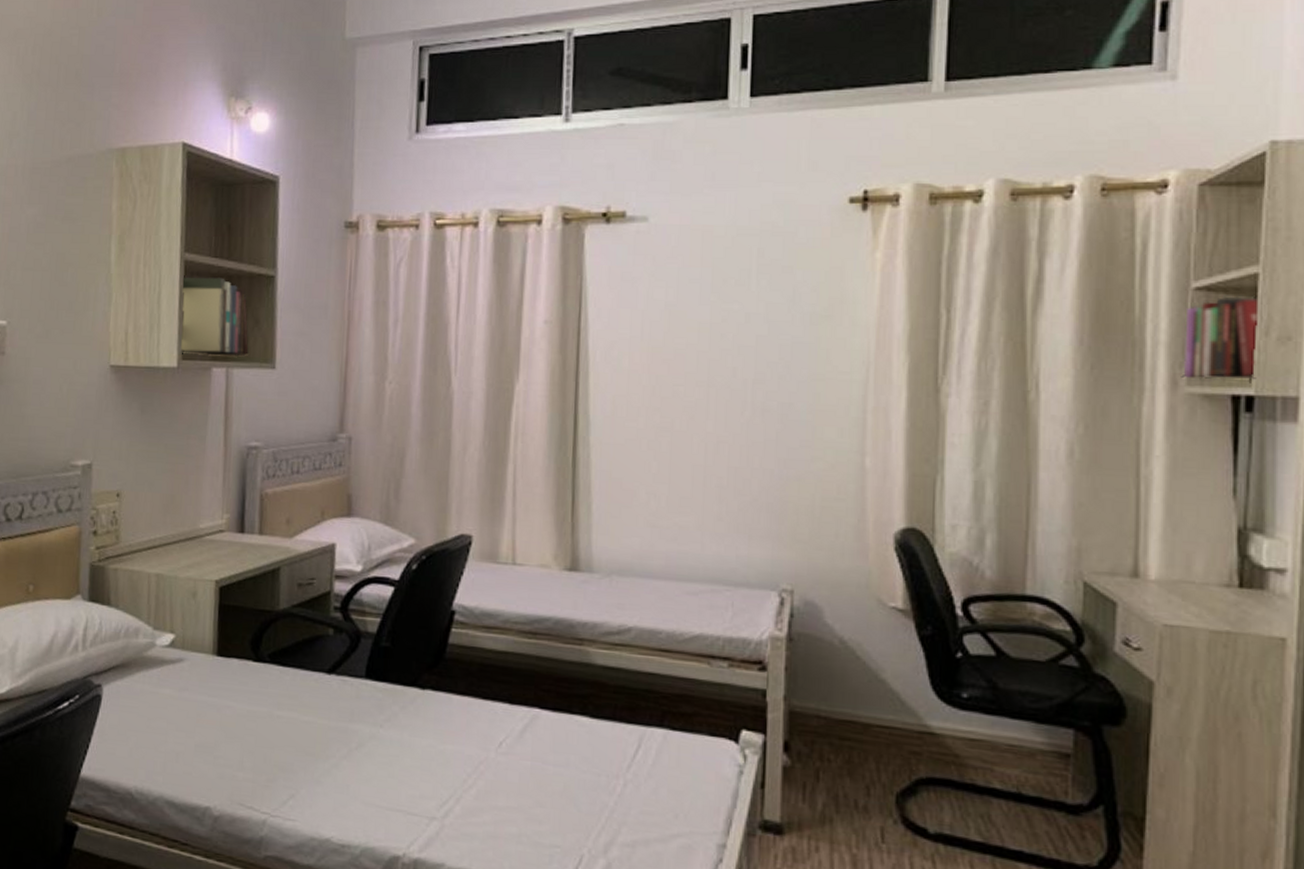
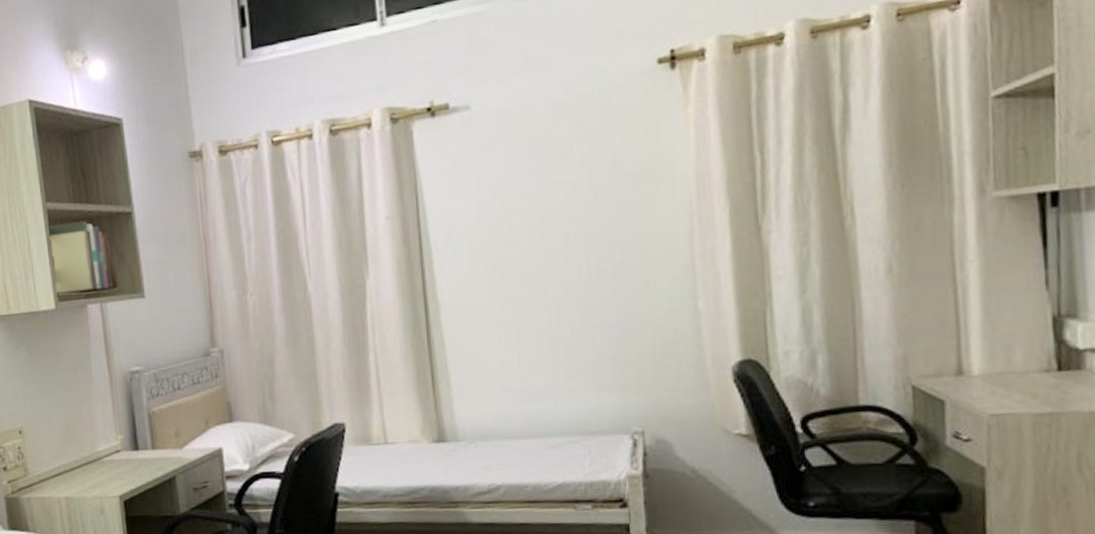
books: present [1183,296,1259,380] -> none [986,97,1060,183]

